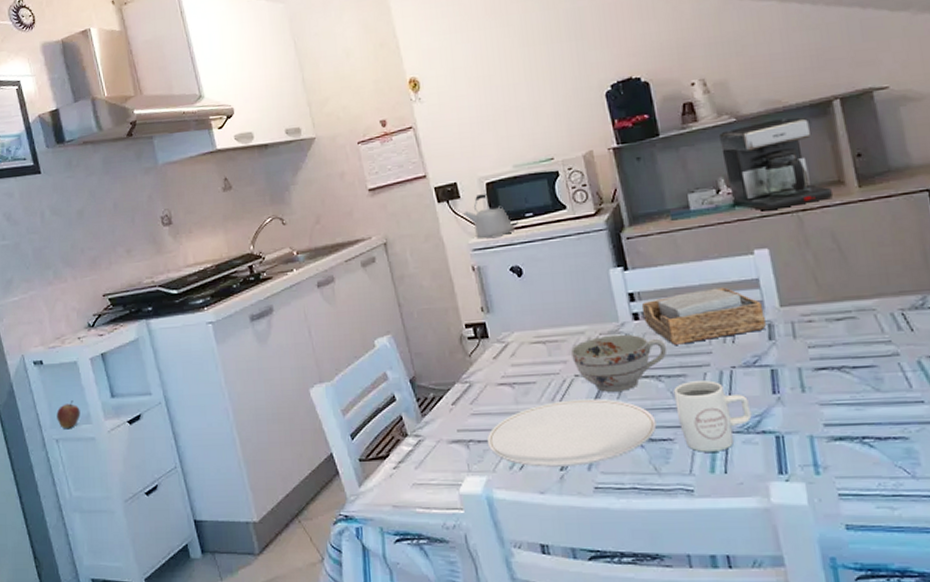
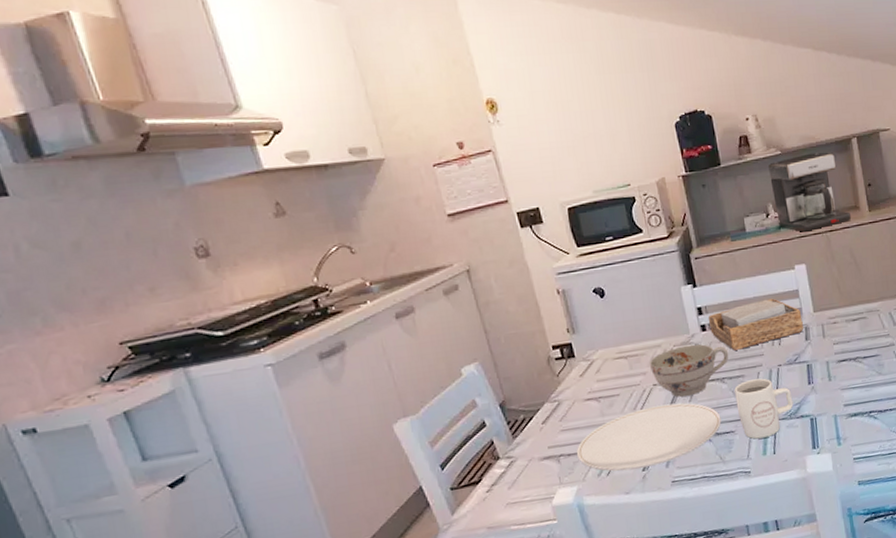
fruit: present [56,400,80,429] -> none [64,471,100,505]
kettle: present [463,194,518,240] -> none [547,218,599,264]

